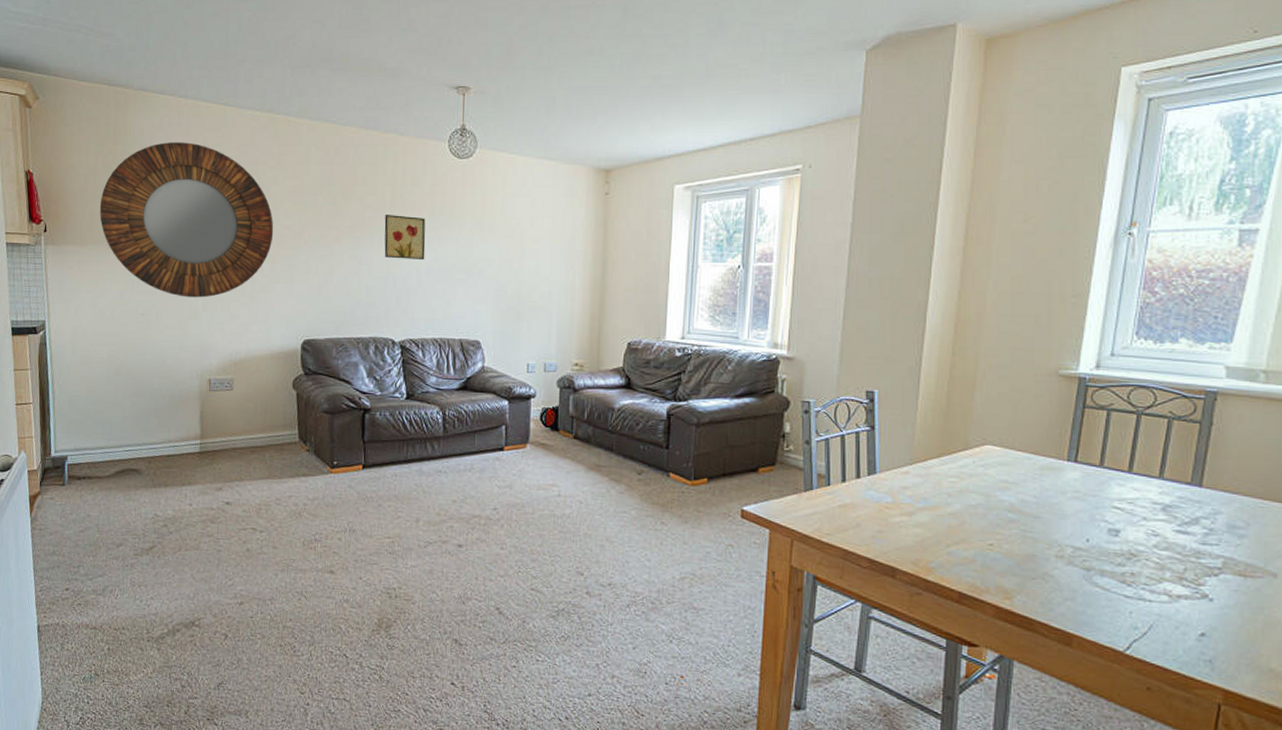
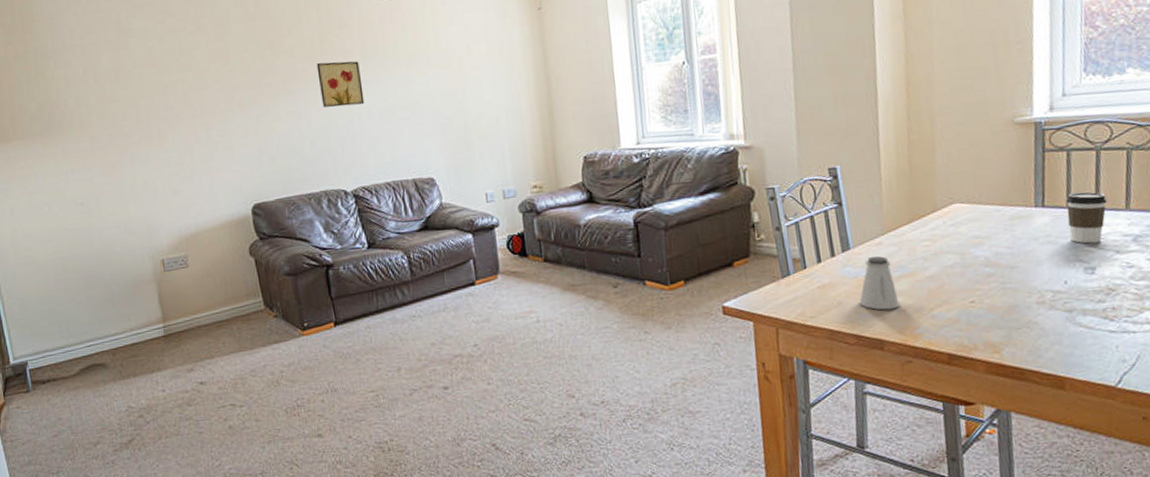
home mirror: present [99,142,274,298] -> none [18,19,205,180]
saltshaker: none [877,483,917,540] -> present [859,256,900,310]
coffee cup: none [1099,453,1142,506] -> present [1065,191,1108,244]

